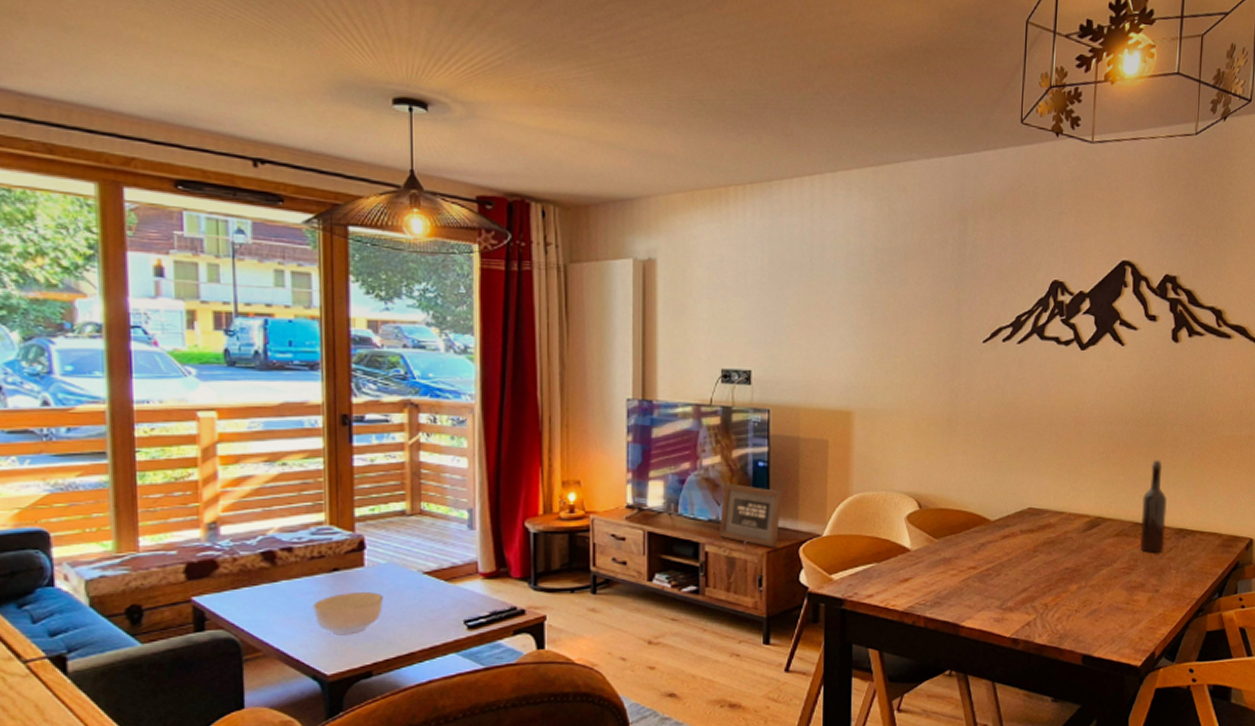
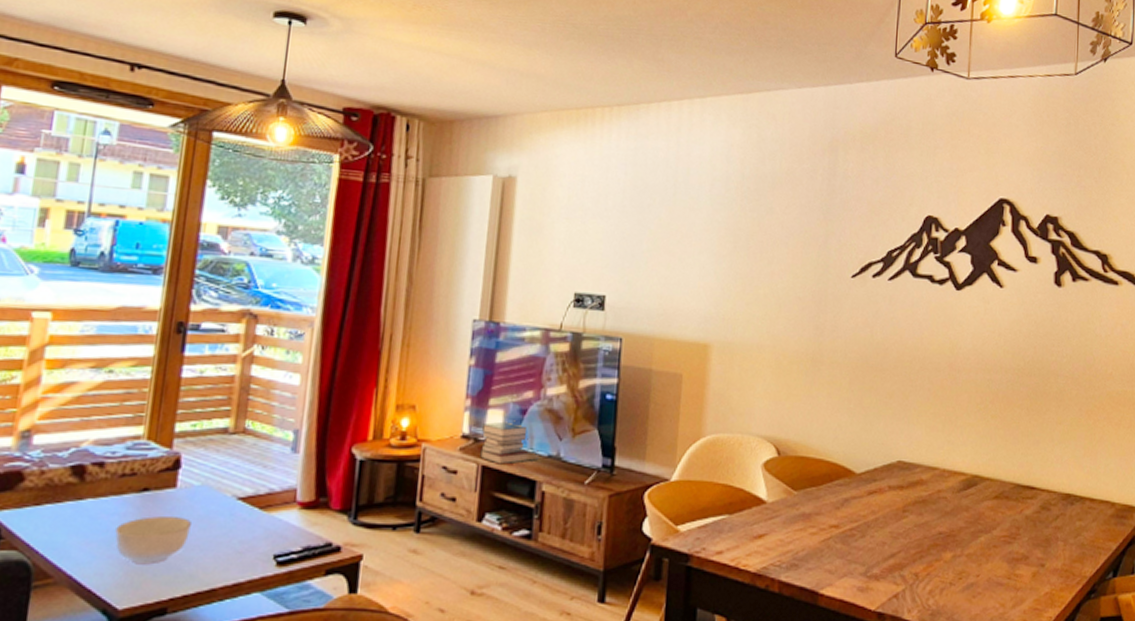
books: none [645,490,701,530] -> present [480,420,540,465]
picture frame: present [718,482,782,548] -> none [557,415,630,492]
wine bottle: present [1139,459,1167,554] -> none [1022,413,1053,522]

